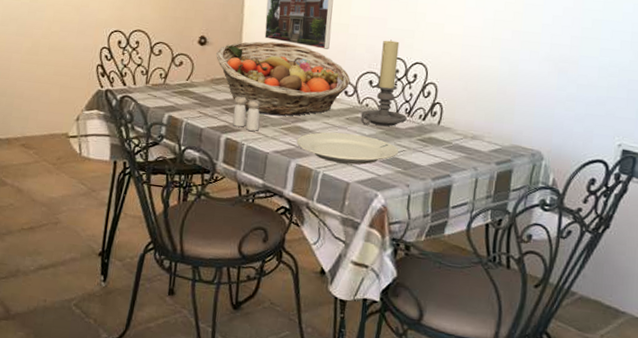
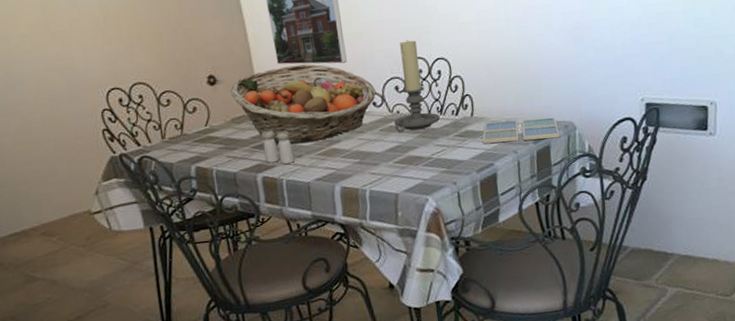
plate: present [296,132,399,165] -> none [335,143,440,177]
drink coaster: none [444,134,526,165] -> present [482,117,561,144]

